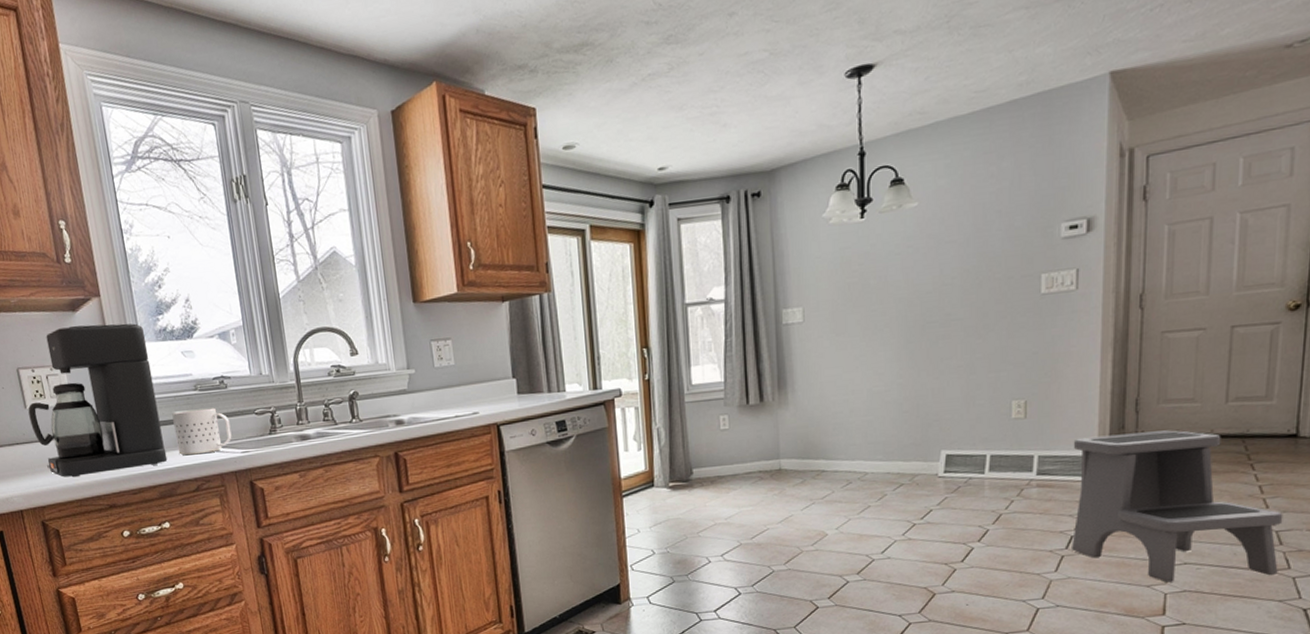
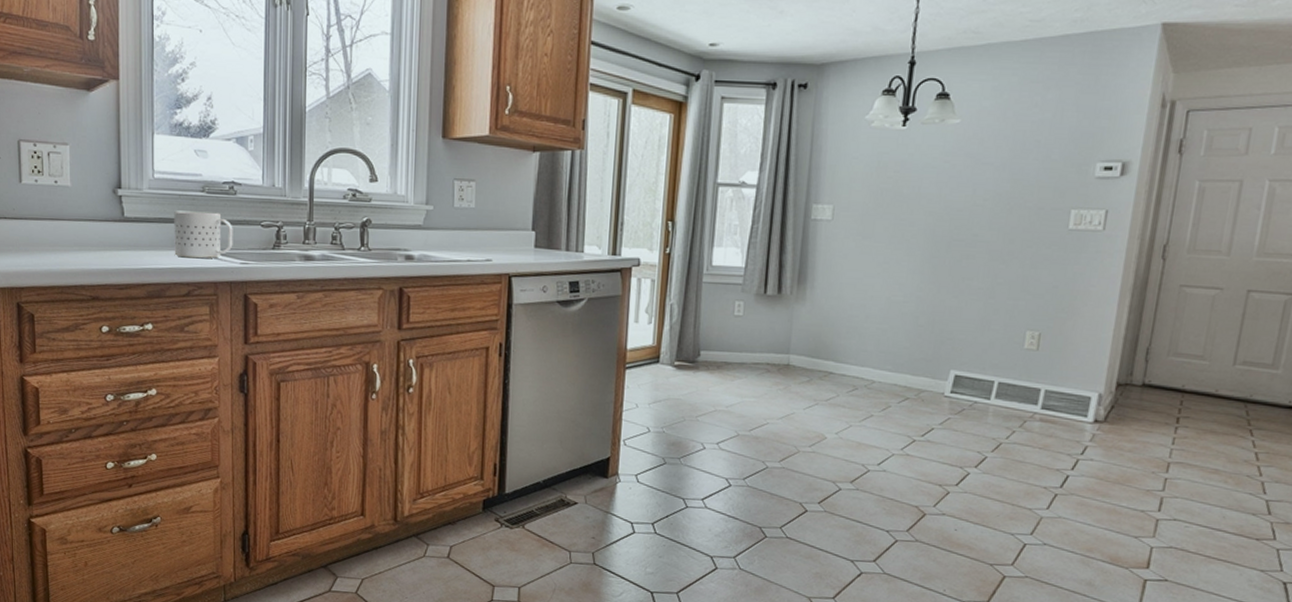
coffee maker: present [28,323,168,478] -> none [23,105,162,263]
step stool: present [1072,430,1283,583] -> none [1066,378,1275,545]

